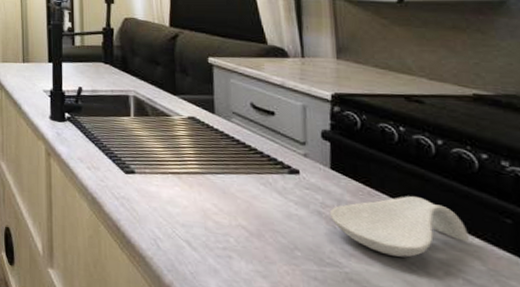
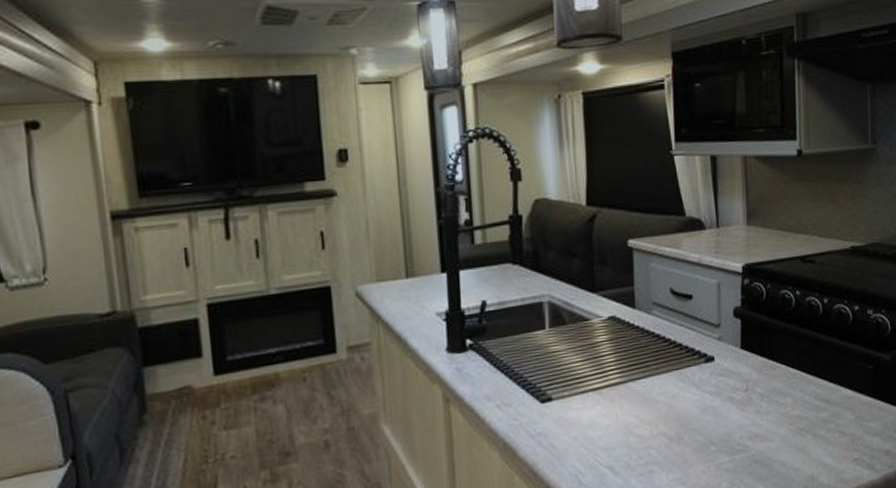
spoon rest: present [329,196,469,258] -> none [739,360,844,427]

